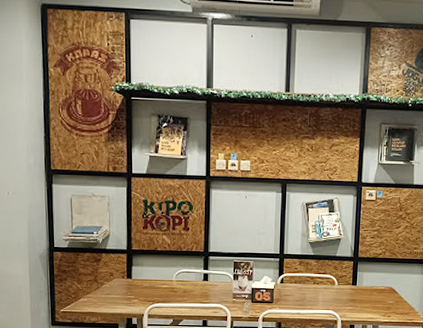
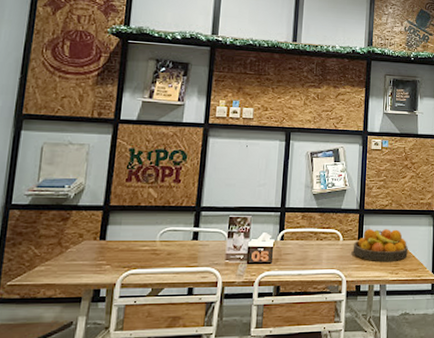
fruit bowl: none [347,275,401,306] -> present [353,229,408,262]

